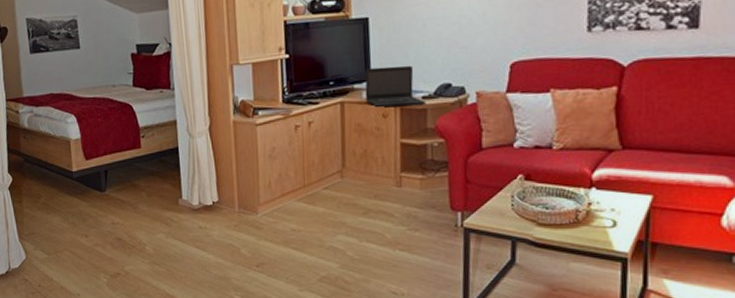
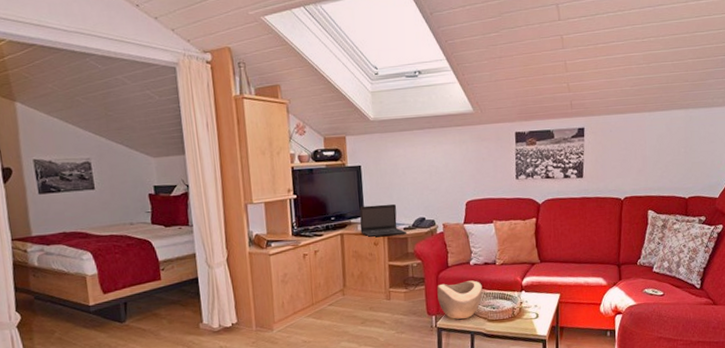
decorative bowl: none [465,169,531,220] -> present [437,280,483,320]

